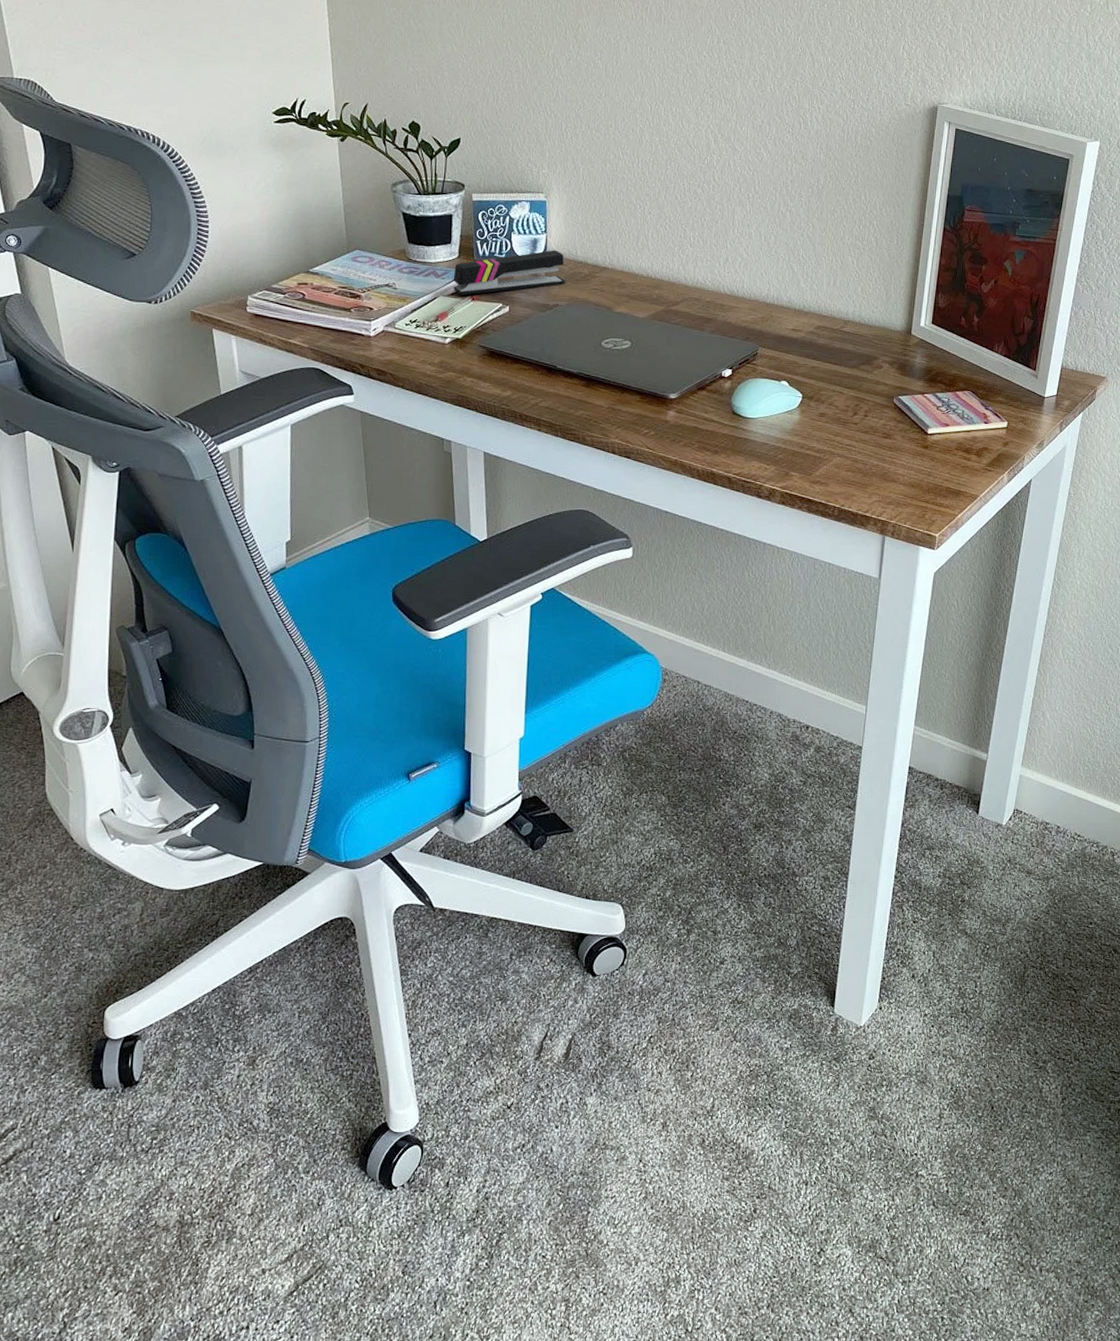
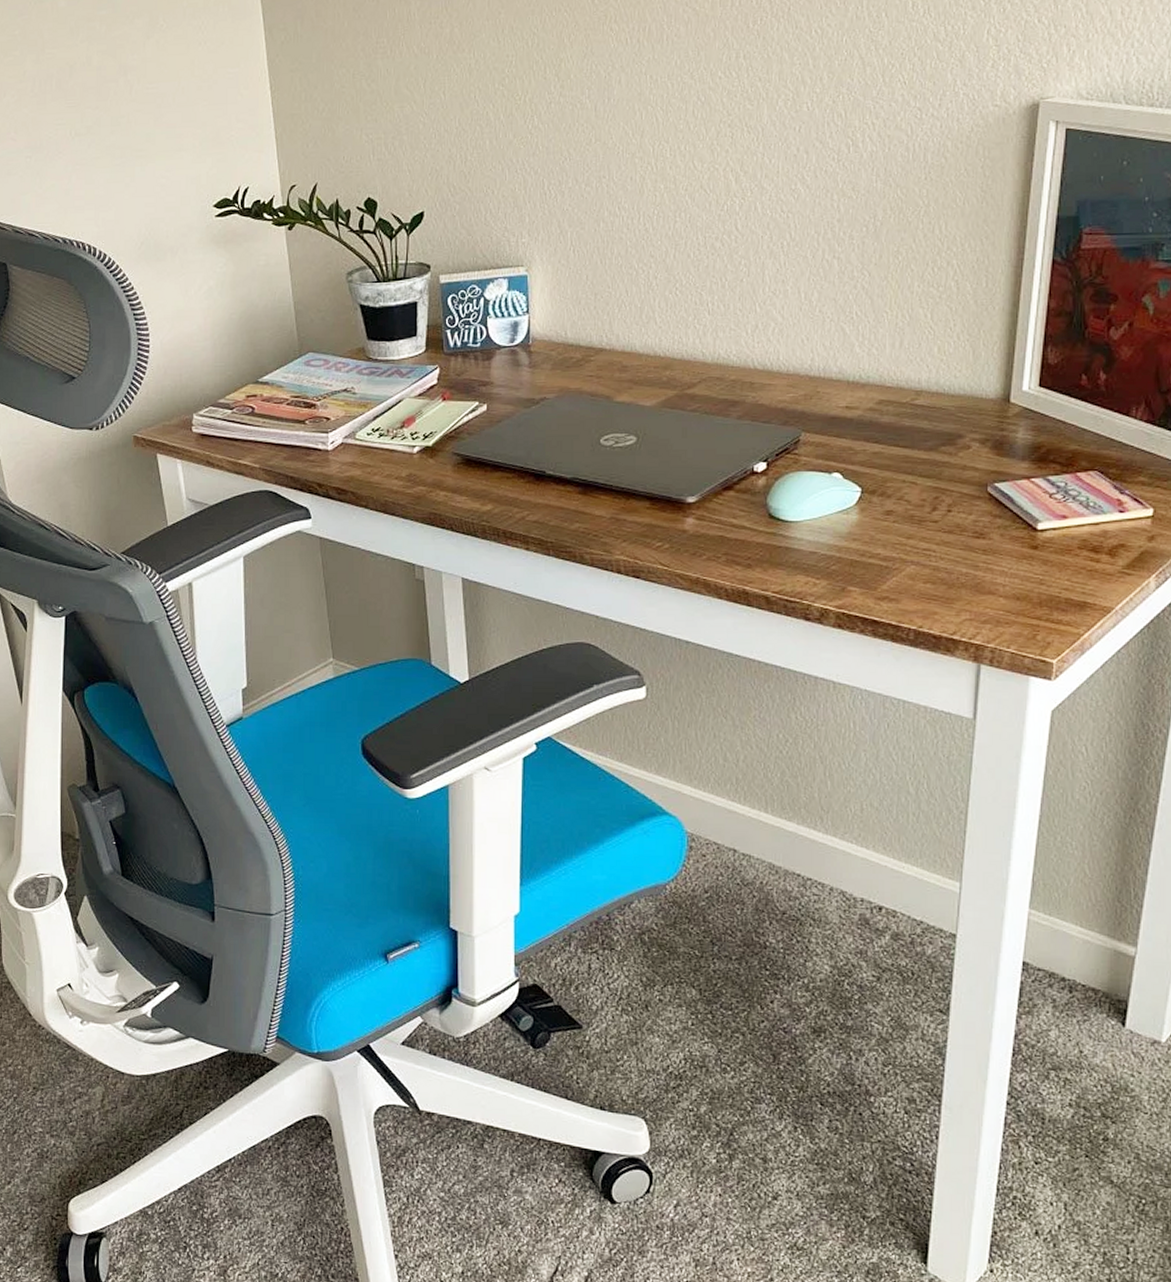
stapler: present [453,250,565,295] -> none [420,333,553,395]

